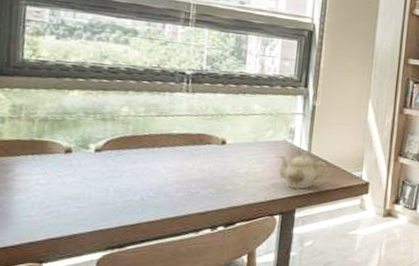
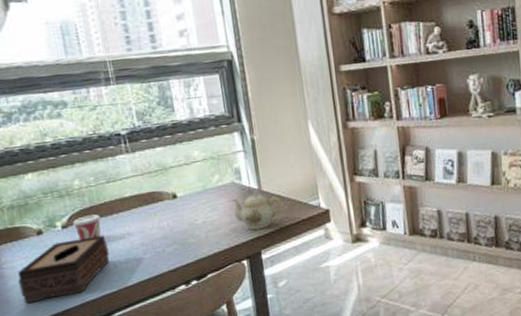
tissue box: none [26,164,140,221] -> present [18,235,109,304]
cup: none [107,143,141,167] -> present [72,214,101,240]

